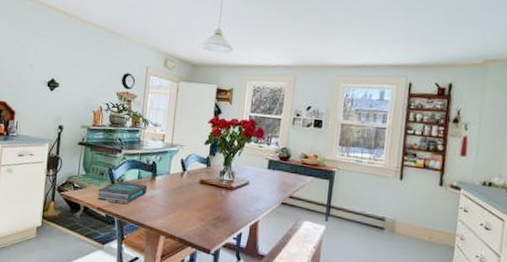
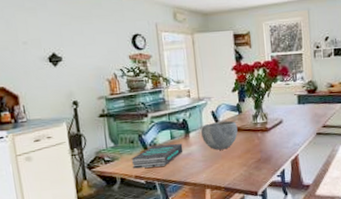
bowl: none [167,170,203,200] -> present [201,120,238,150]

